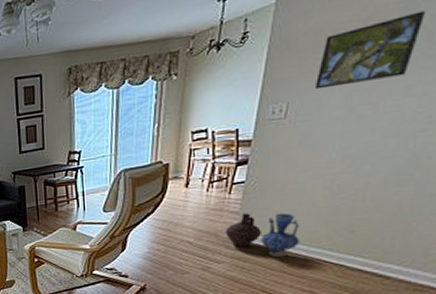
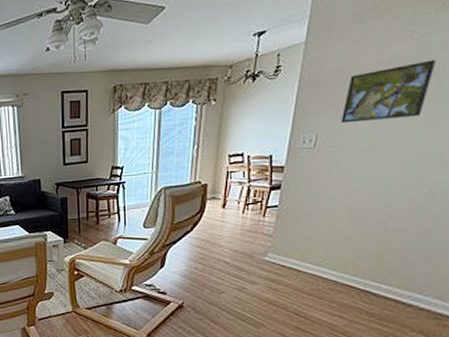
ceramic jug: present [225,213,261,248] -> none [260,236,293,270]
vase: present [261,213,300,257] -> none [293,238,329,281]

